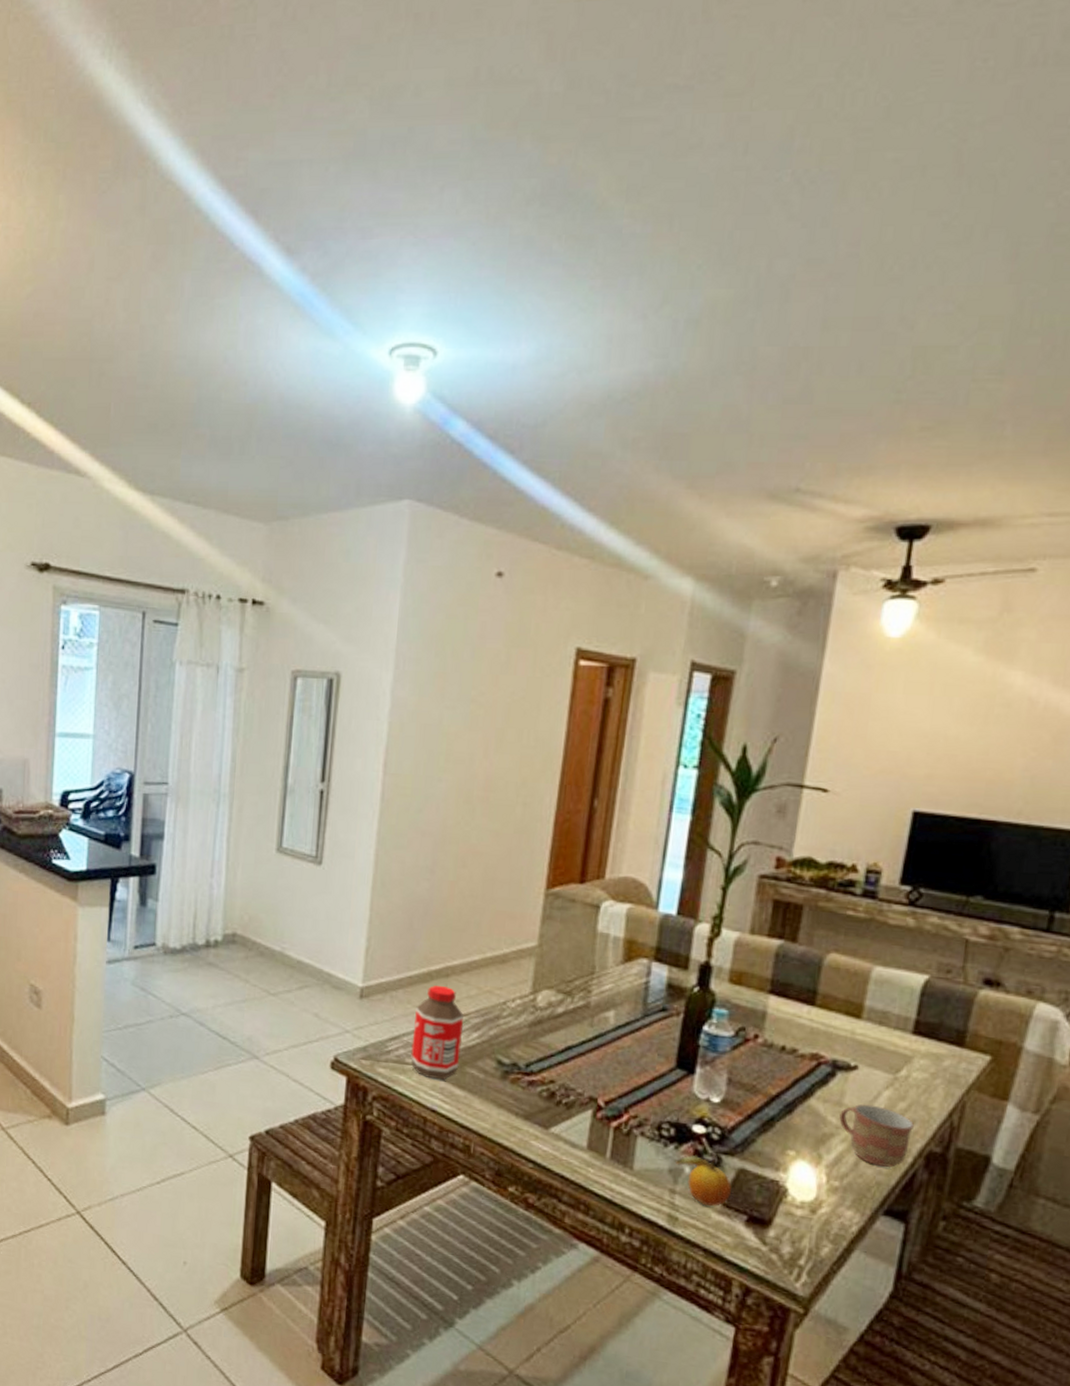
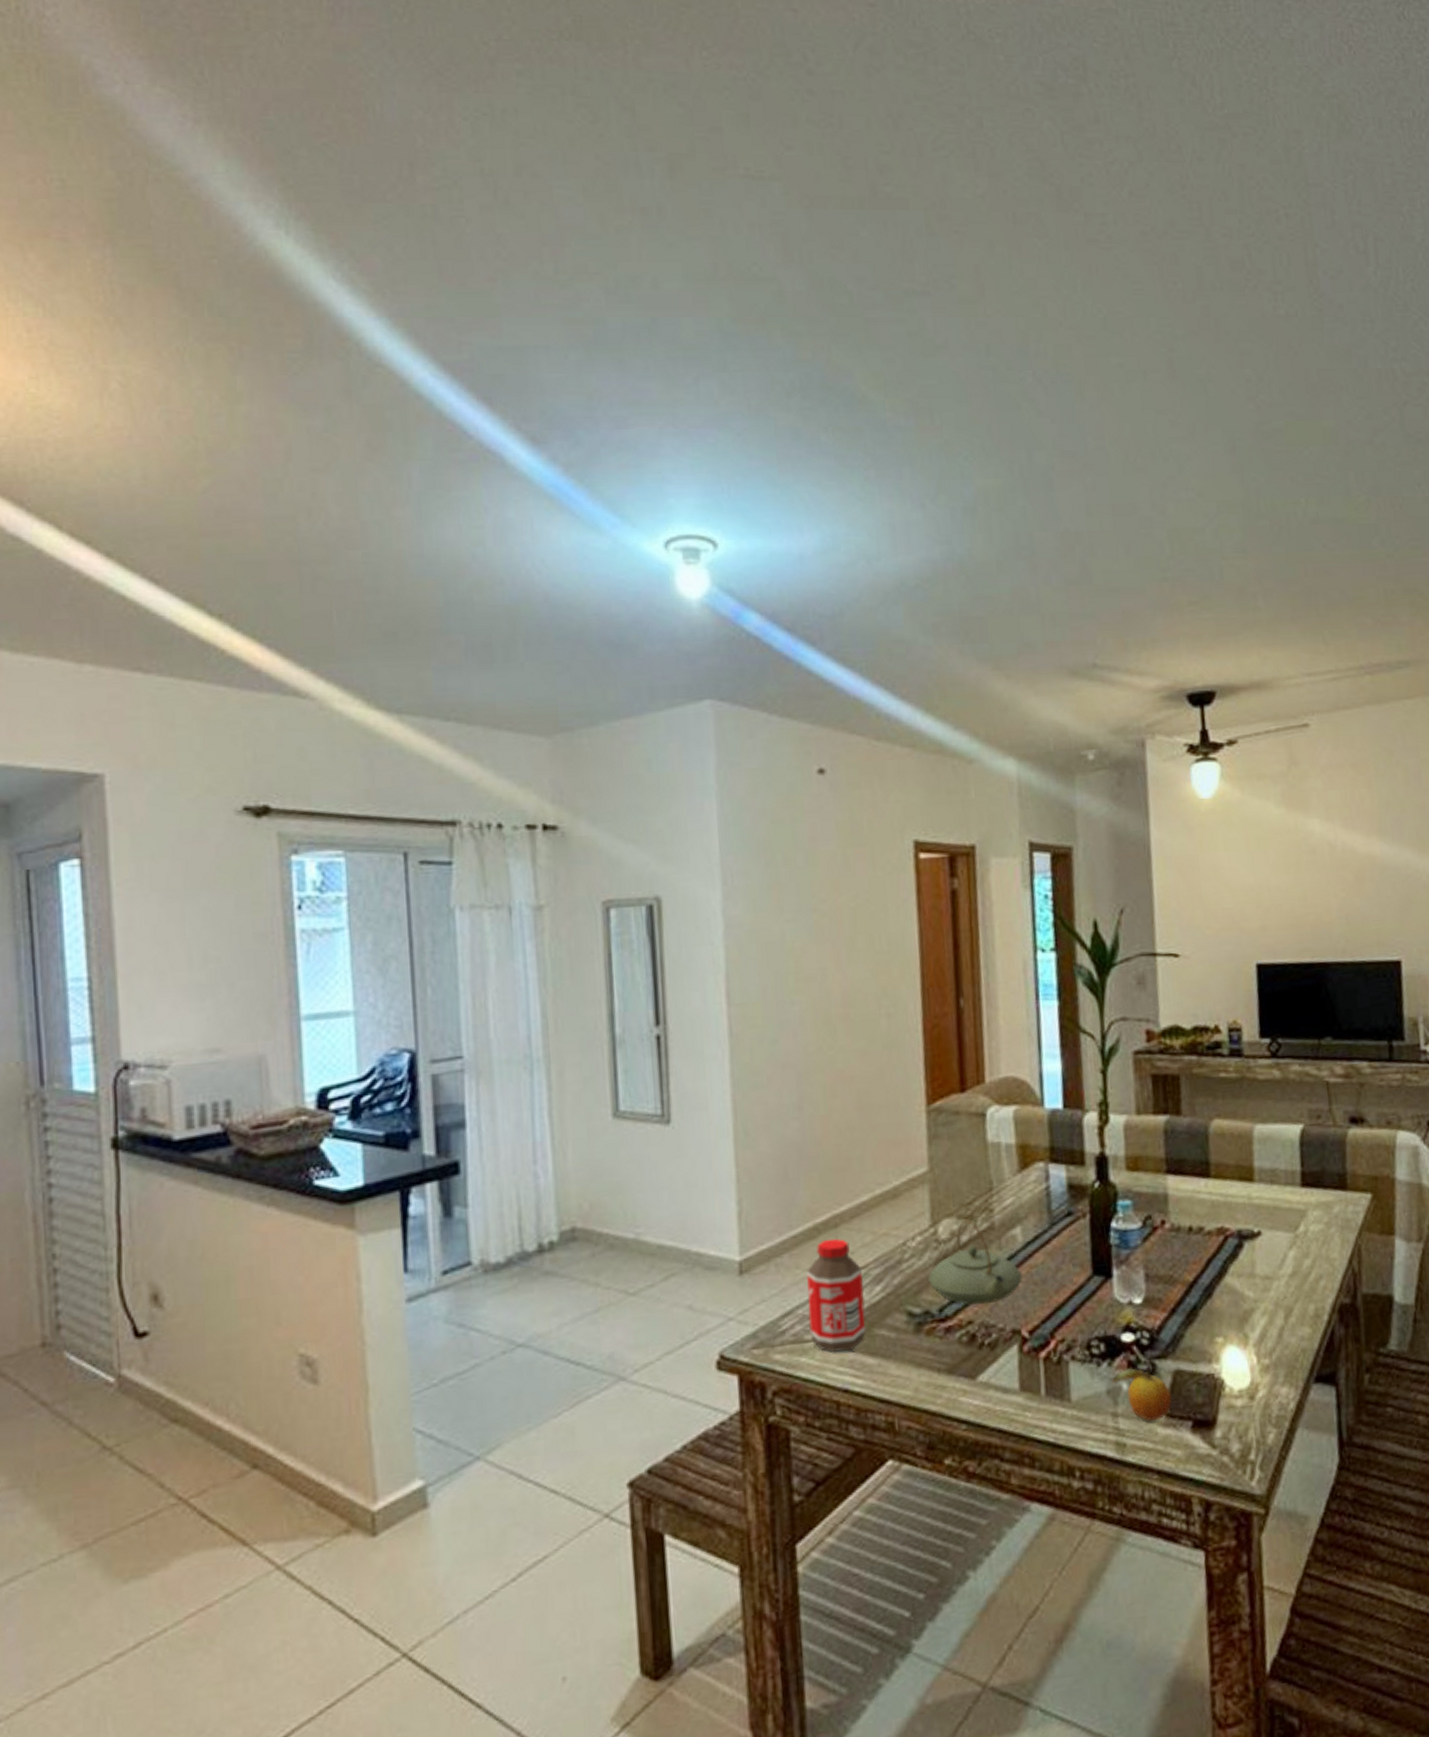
teapot: none [521,994,608,1070] -> present [928,1219,1022,1305]
mug: present [839,1104,915,1168] -> none [1255,1268,1323,1332]

